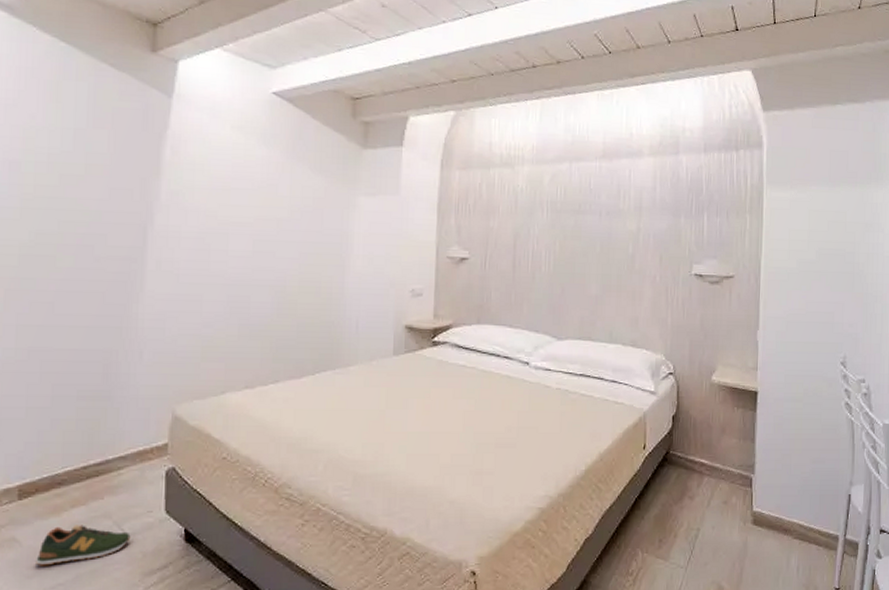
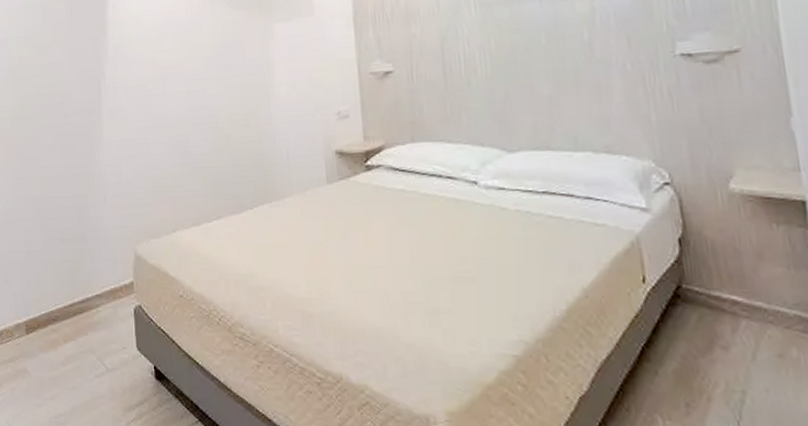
shoe: present [36,525,131,566] -> none [42,359,111,396]

